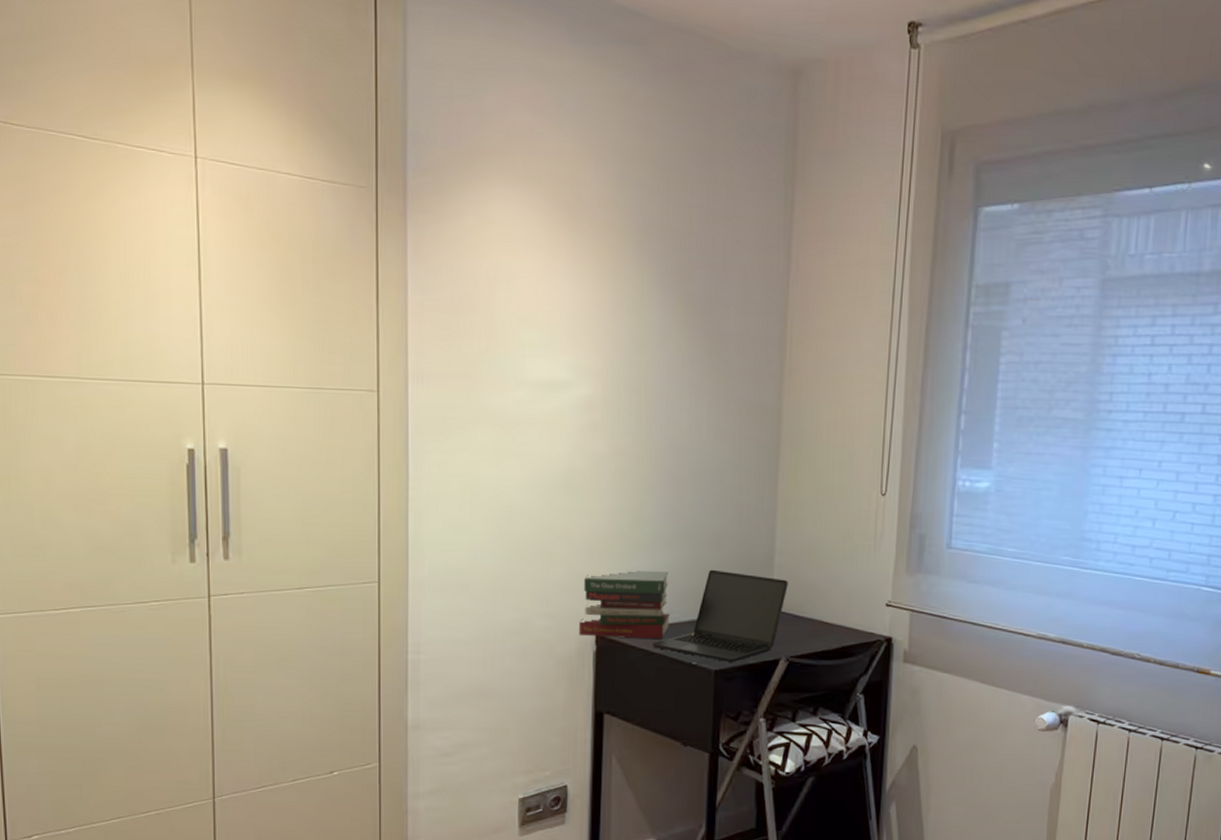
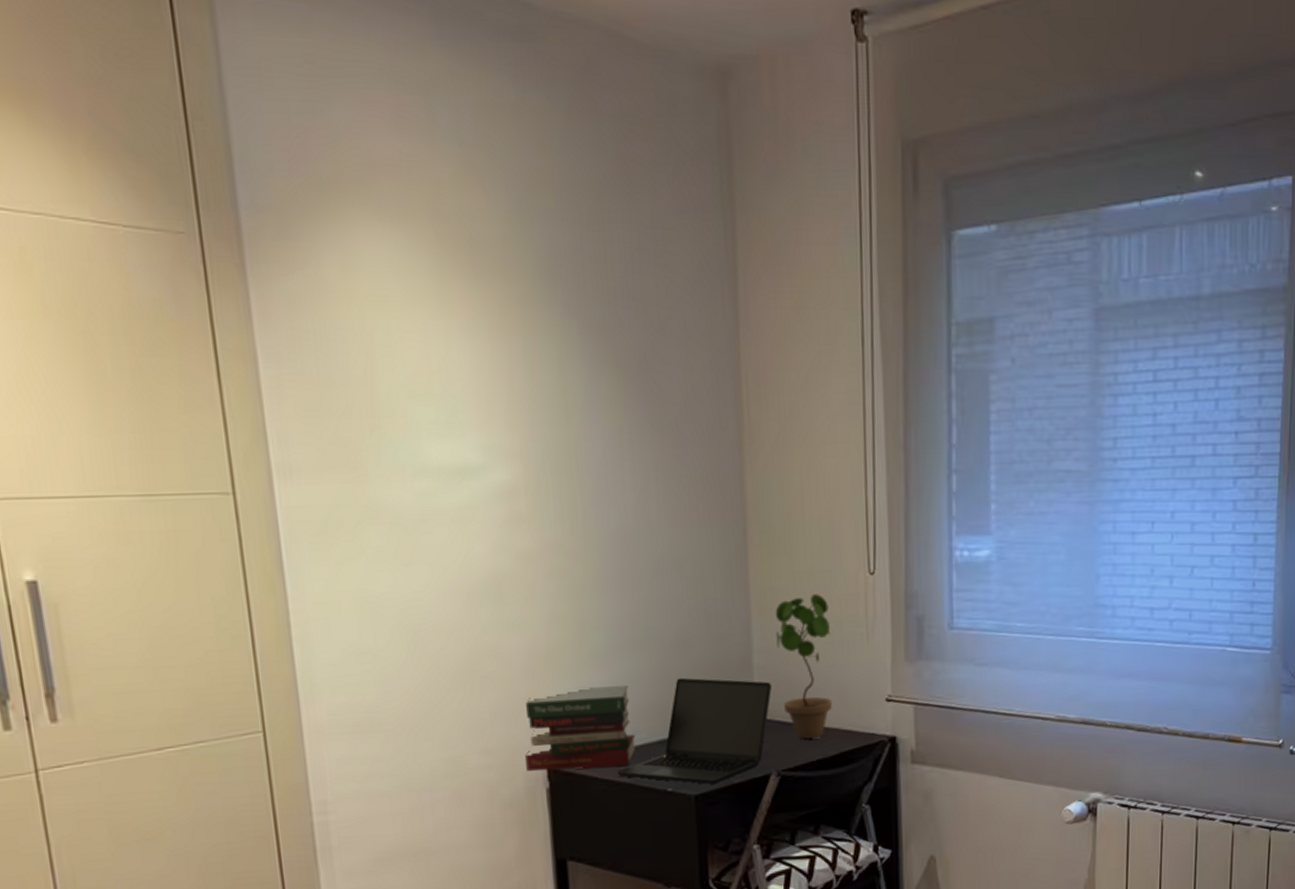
potted plant: none [796,508,844,633] -> present [775,594,832,740]

